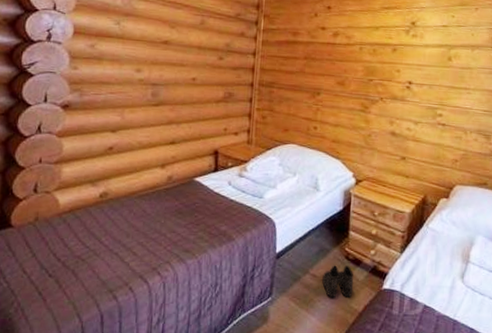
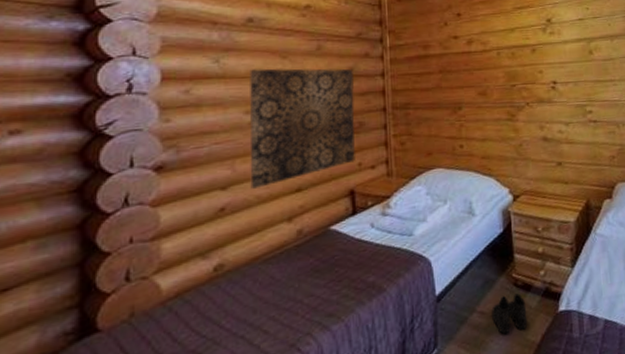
wall art: none [134,34,230,137] -> present [248,68,356,190]

